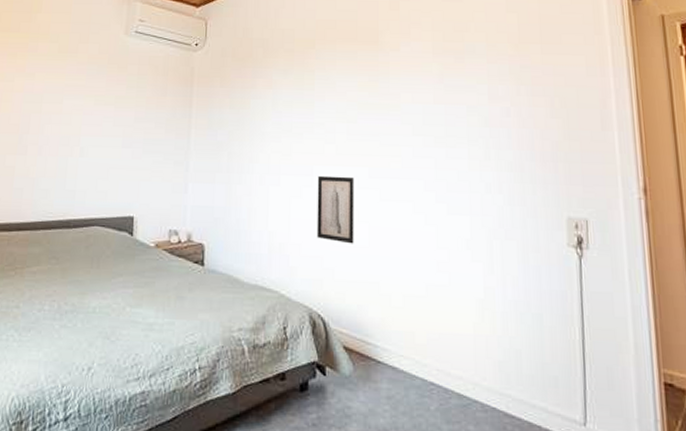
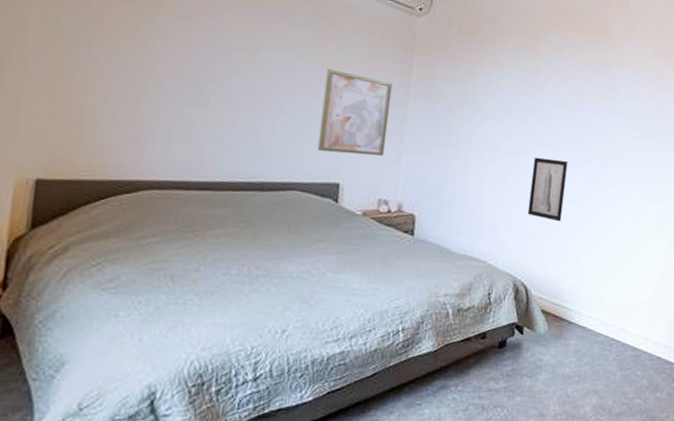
wall art: none [113,110,176,187] -> present [317,69,393,156]

